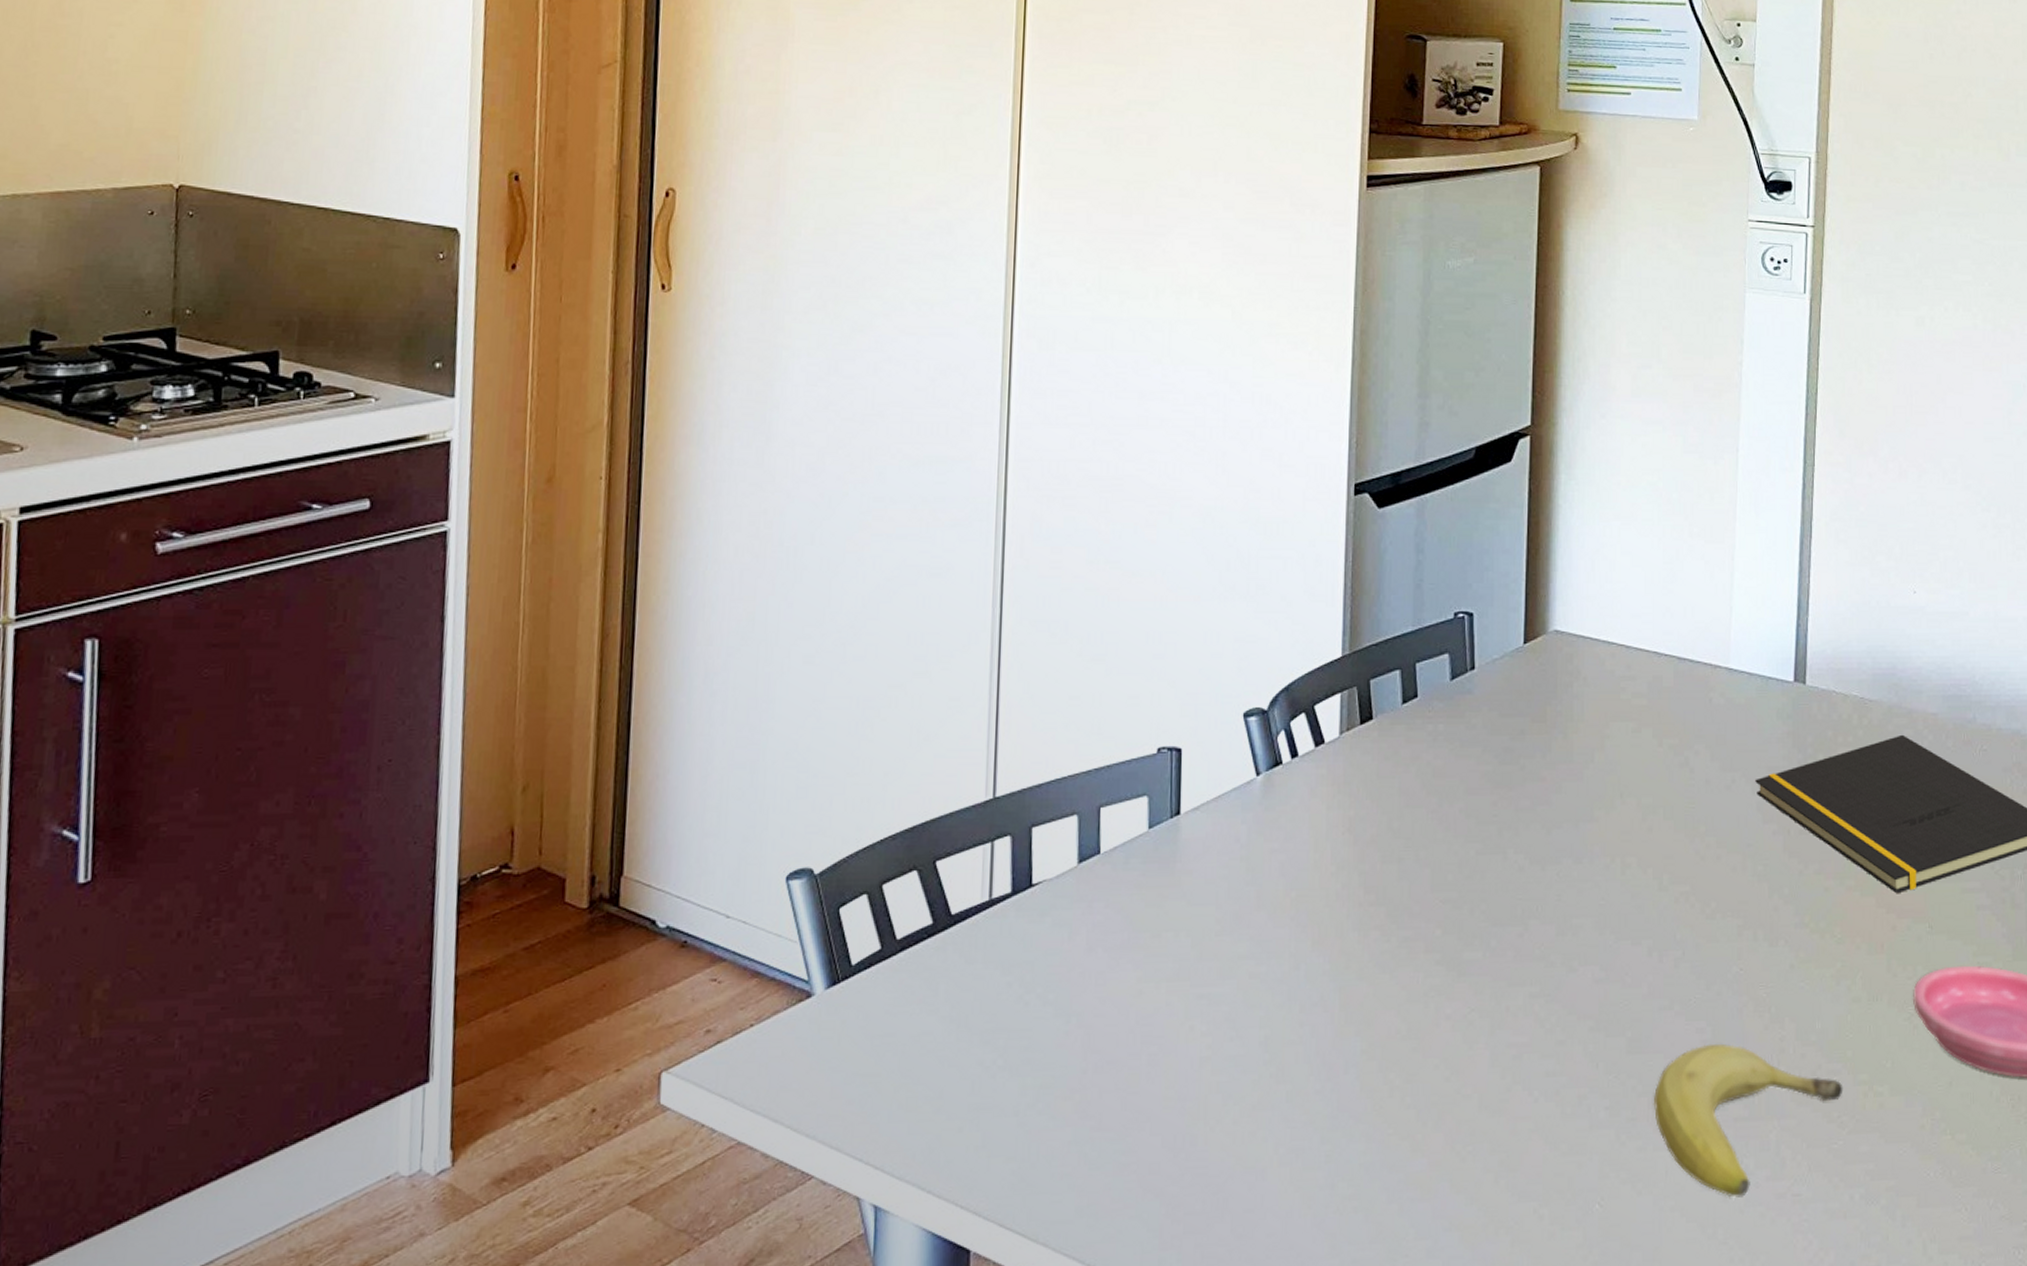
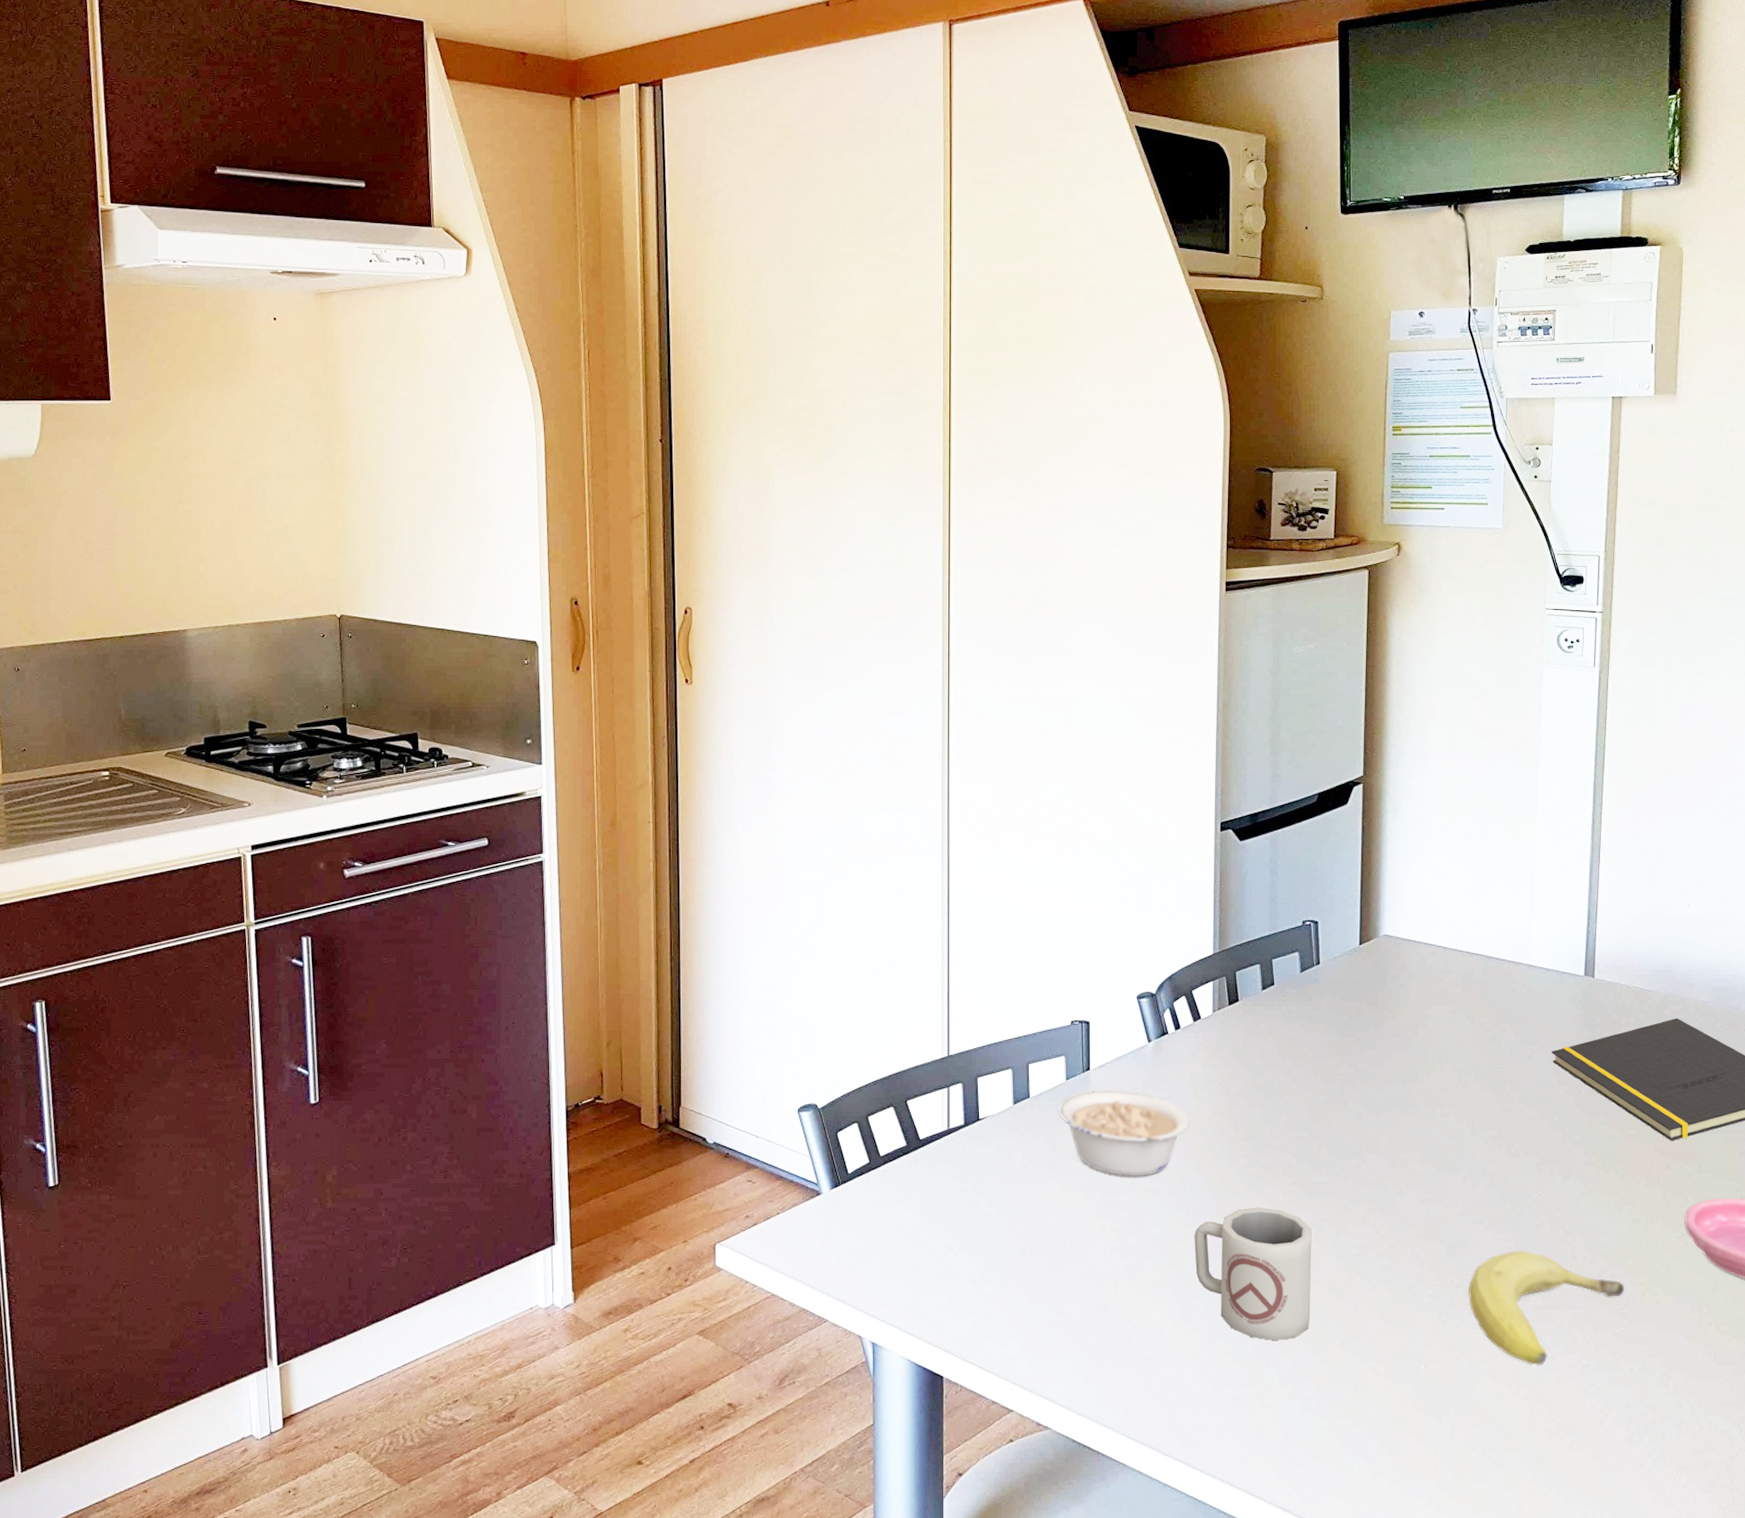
legume: none [1137,839,1309,960] -> present [1058,1089,1191,1177]
cup: none [1309,996,1460,1179] -> present [1194,1207,1312,1340]

